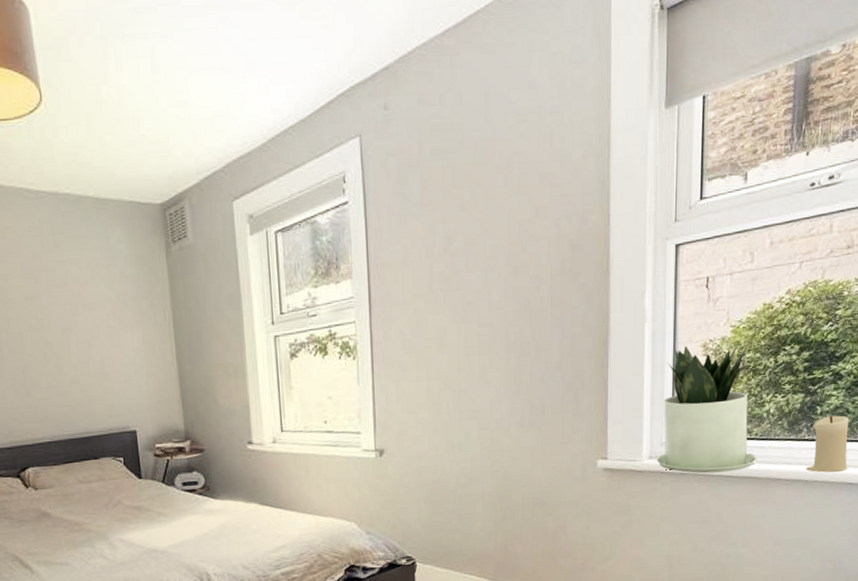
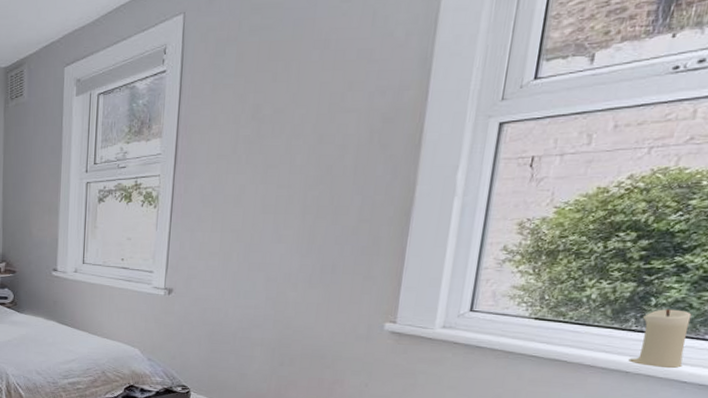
planter: present [656,341,757,474] -> none [450,222,572,352]

